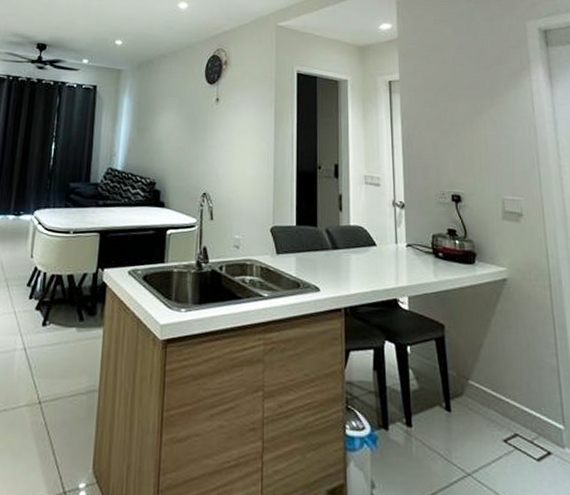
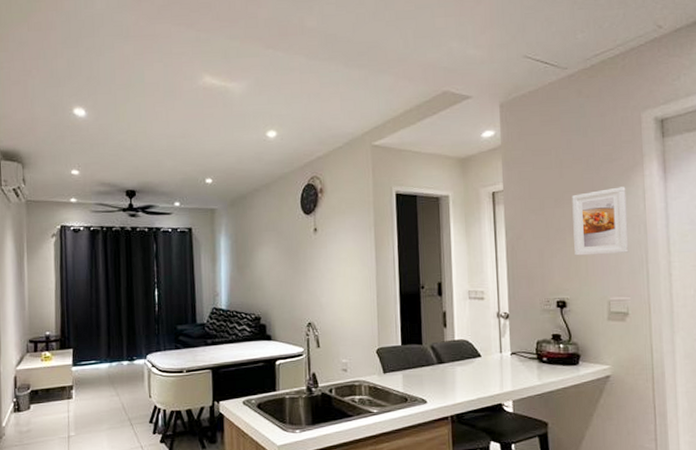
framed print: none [464,88,521,153] -> present [572,187,629,256]

